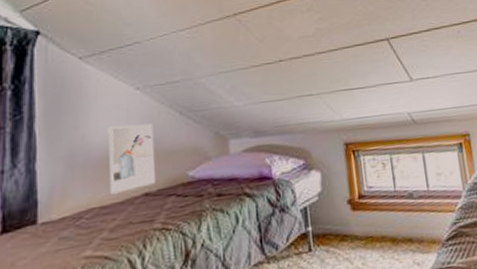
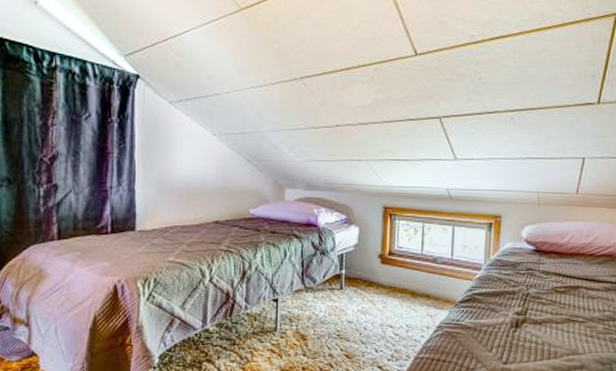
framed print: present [108,123,155,194] -> none [190,164,225,218]

